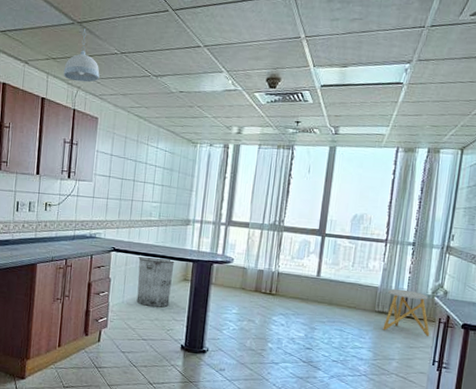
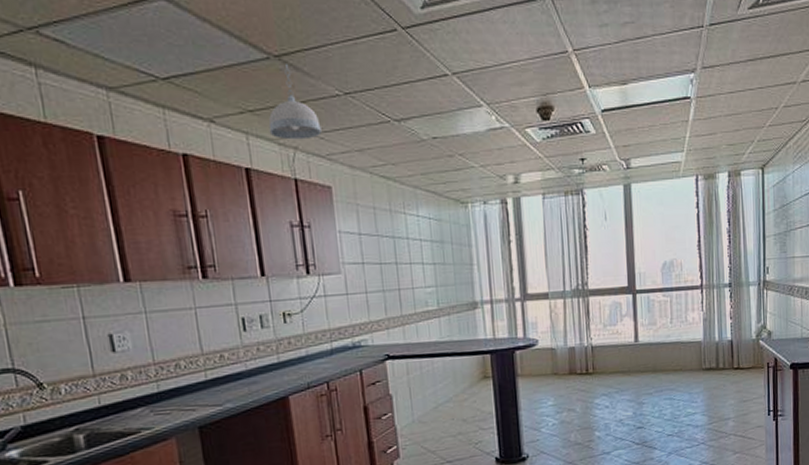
trash can: present [136,255,175,308] -> none [422,357,472,420]
stool: present [383,289,430,337] -> none [711,338,761,389]

